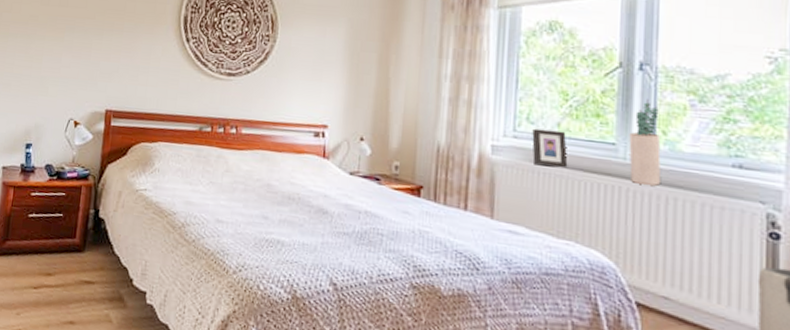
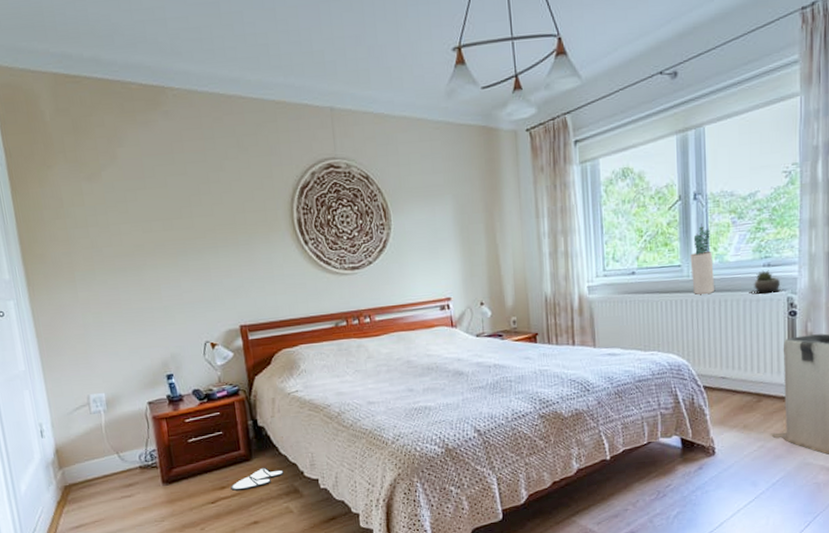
slippers: none [56,263,113,284] -> present [230,467,284,491]
picture frame: present [532,128,568,168] -> none [618,263,647,296]
succulent plant: none [711,171,761,205] -> present [750,270,783,295]

